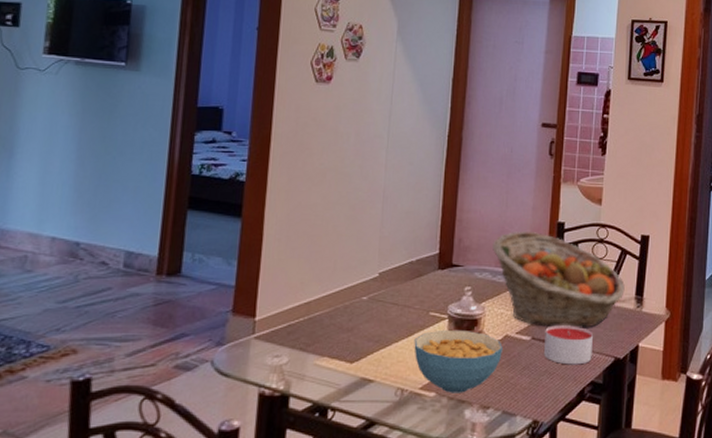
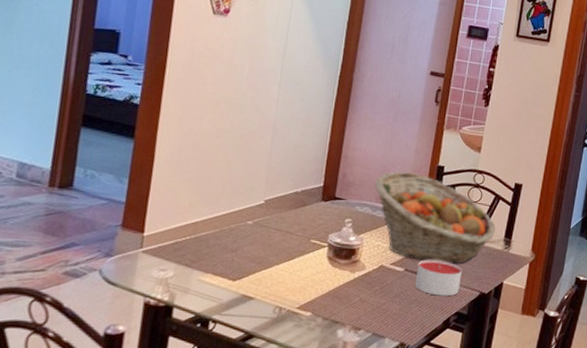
cereal bowl: present [414,329,503,393] -> none [294,256,377,315]

